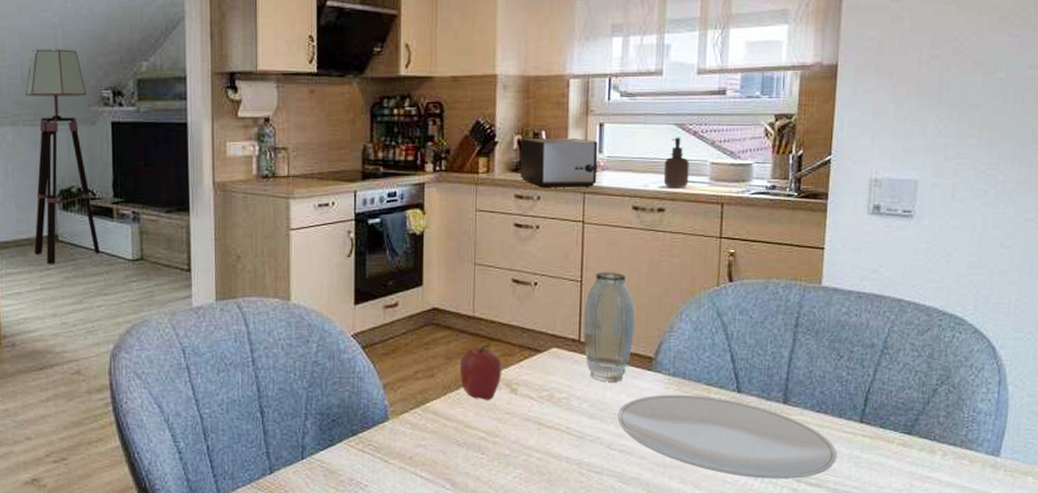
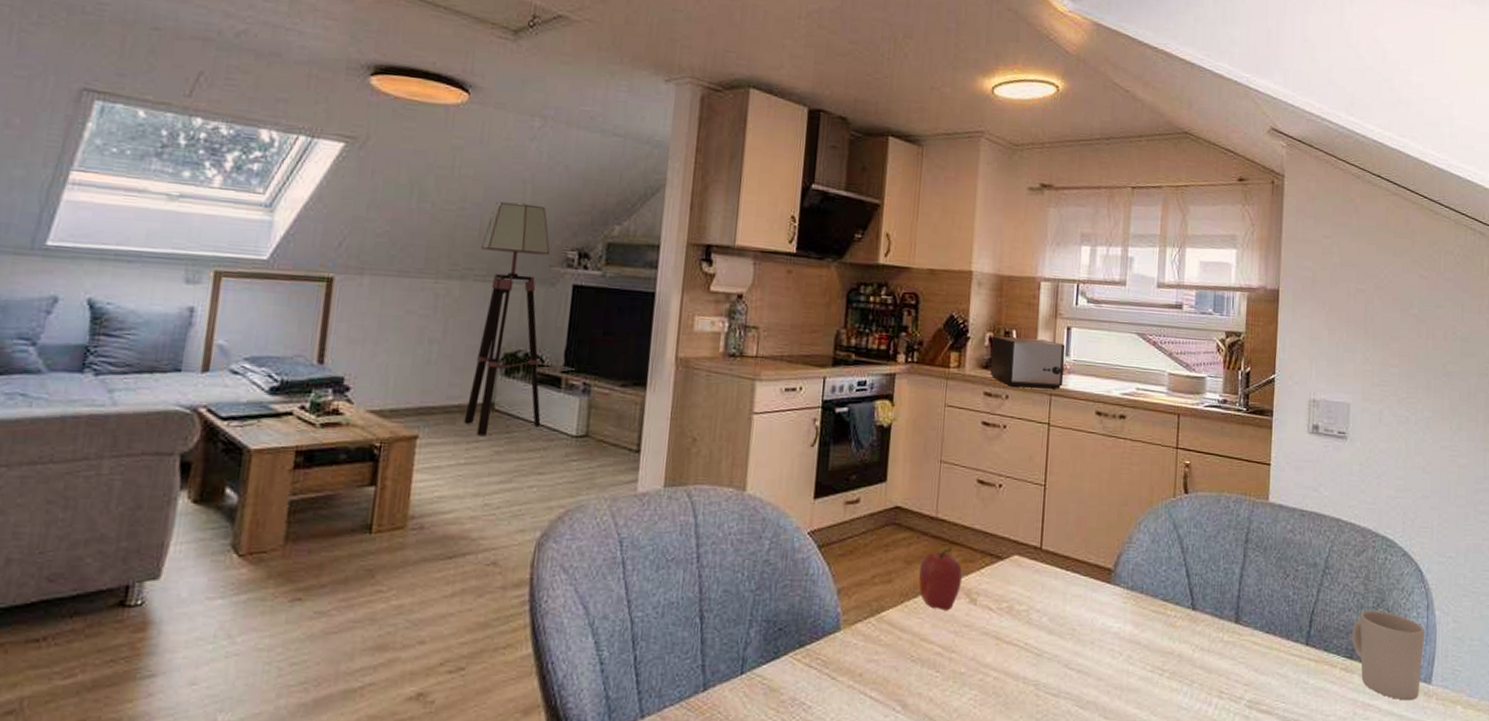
vase: present [583,272,635,382] -> none [1045,477,1096,594]
plate: present [617,394,838,479] -> none [1076,609,1286,705]
soap dispenser: present [663,137,689,188] -> none [1125,346,1149,396]
mug: none [911,388,995,473] -> present [1352,610,1425,701]

